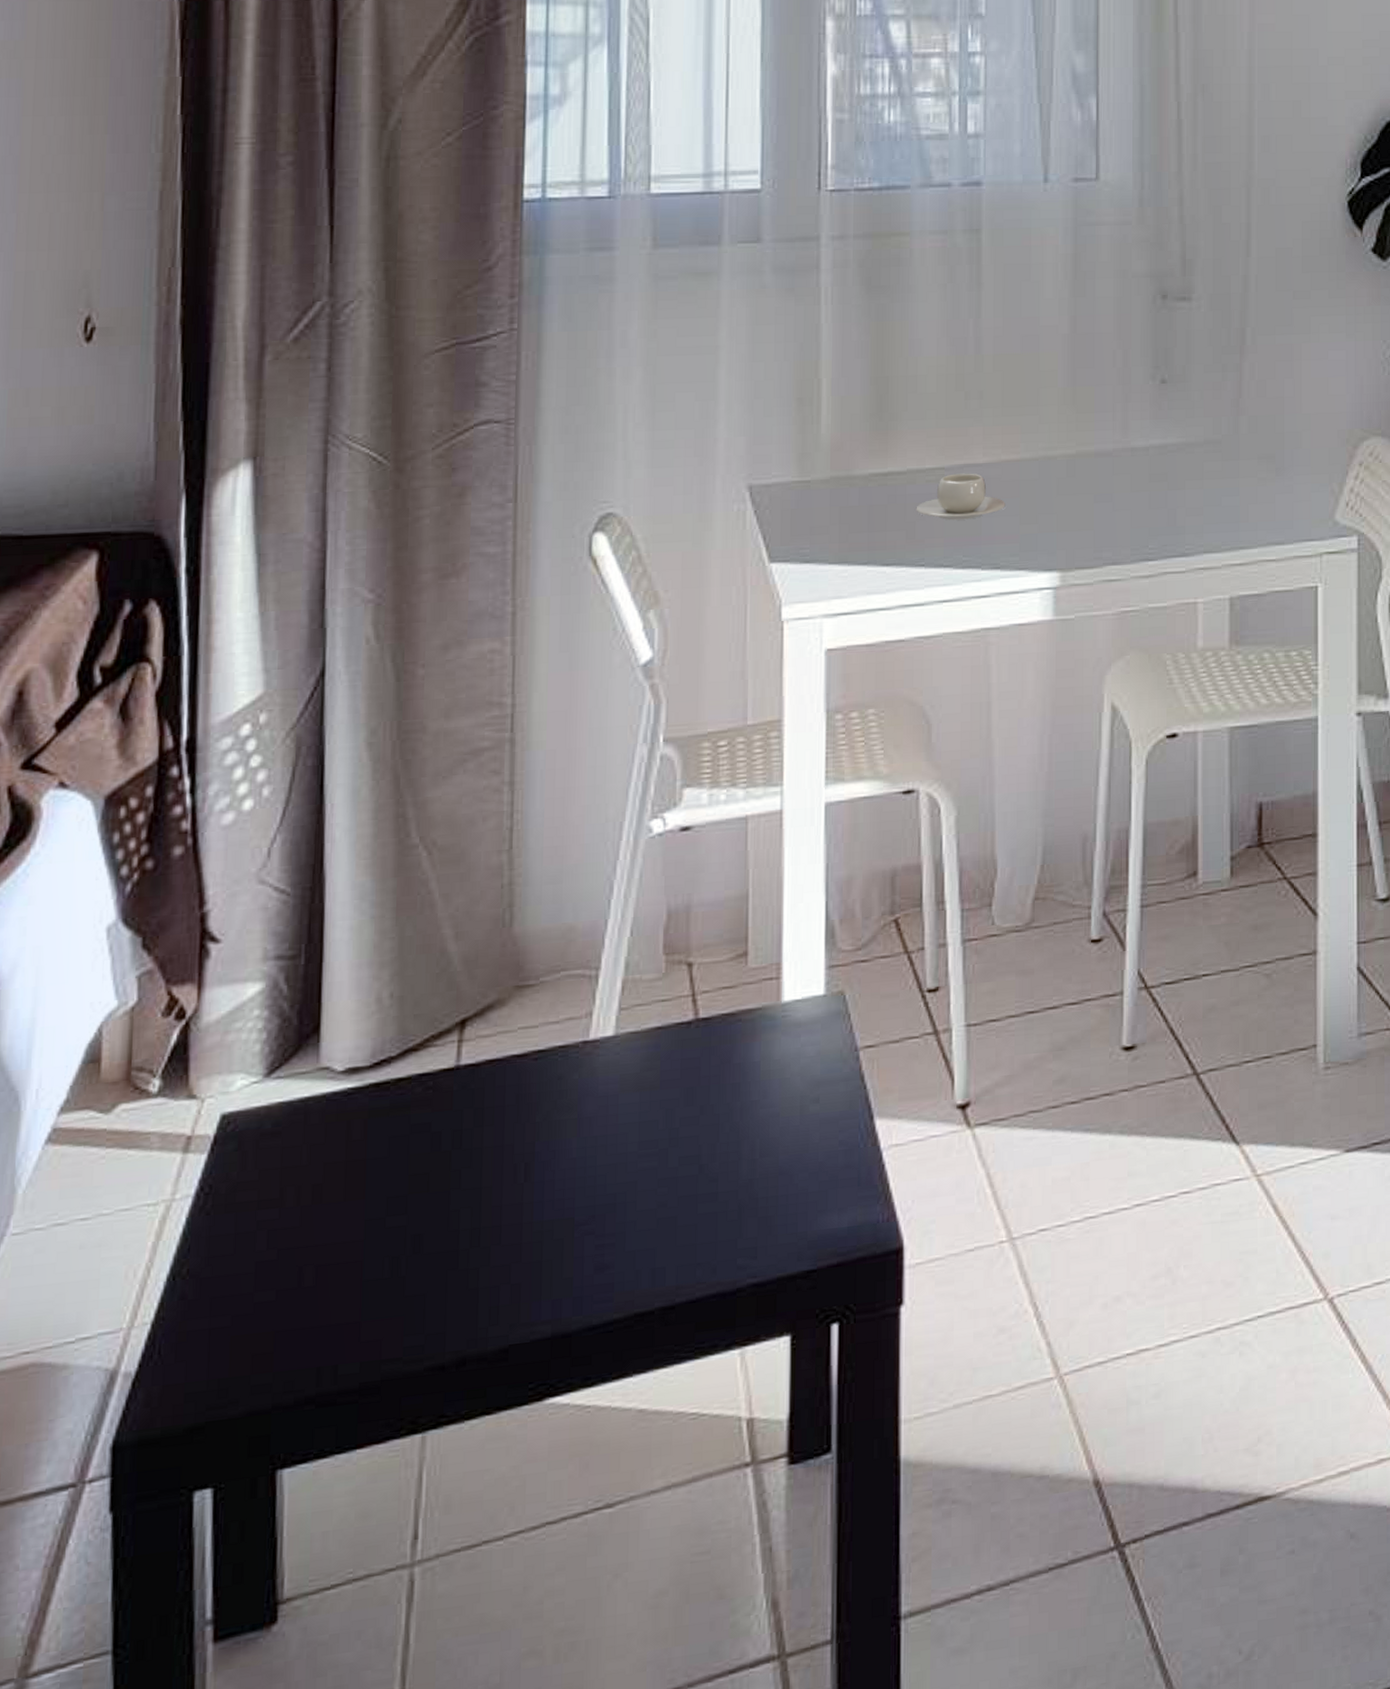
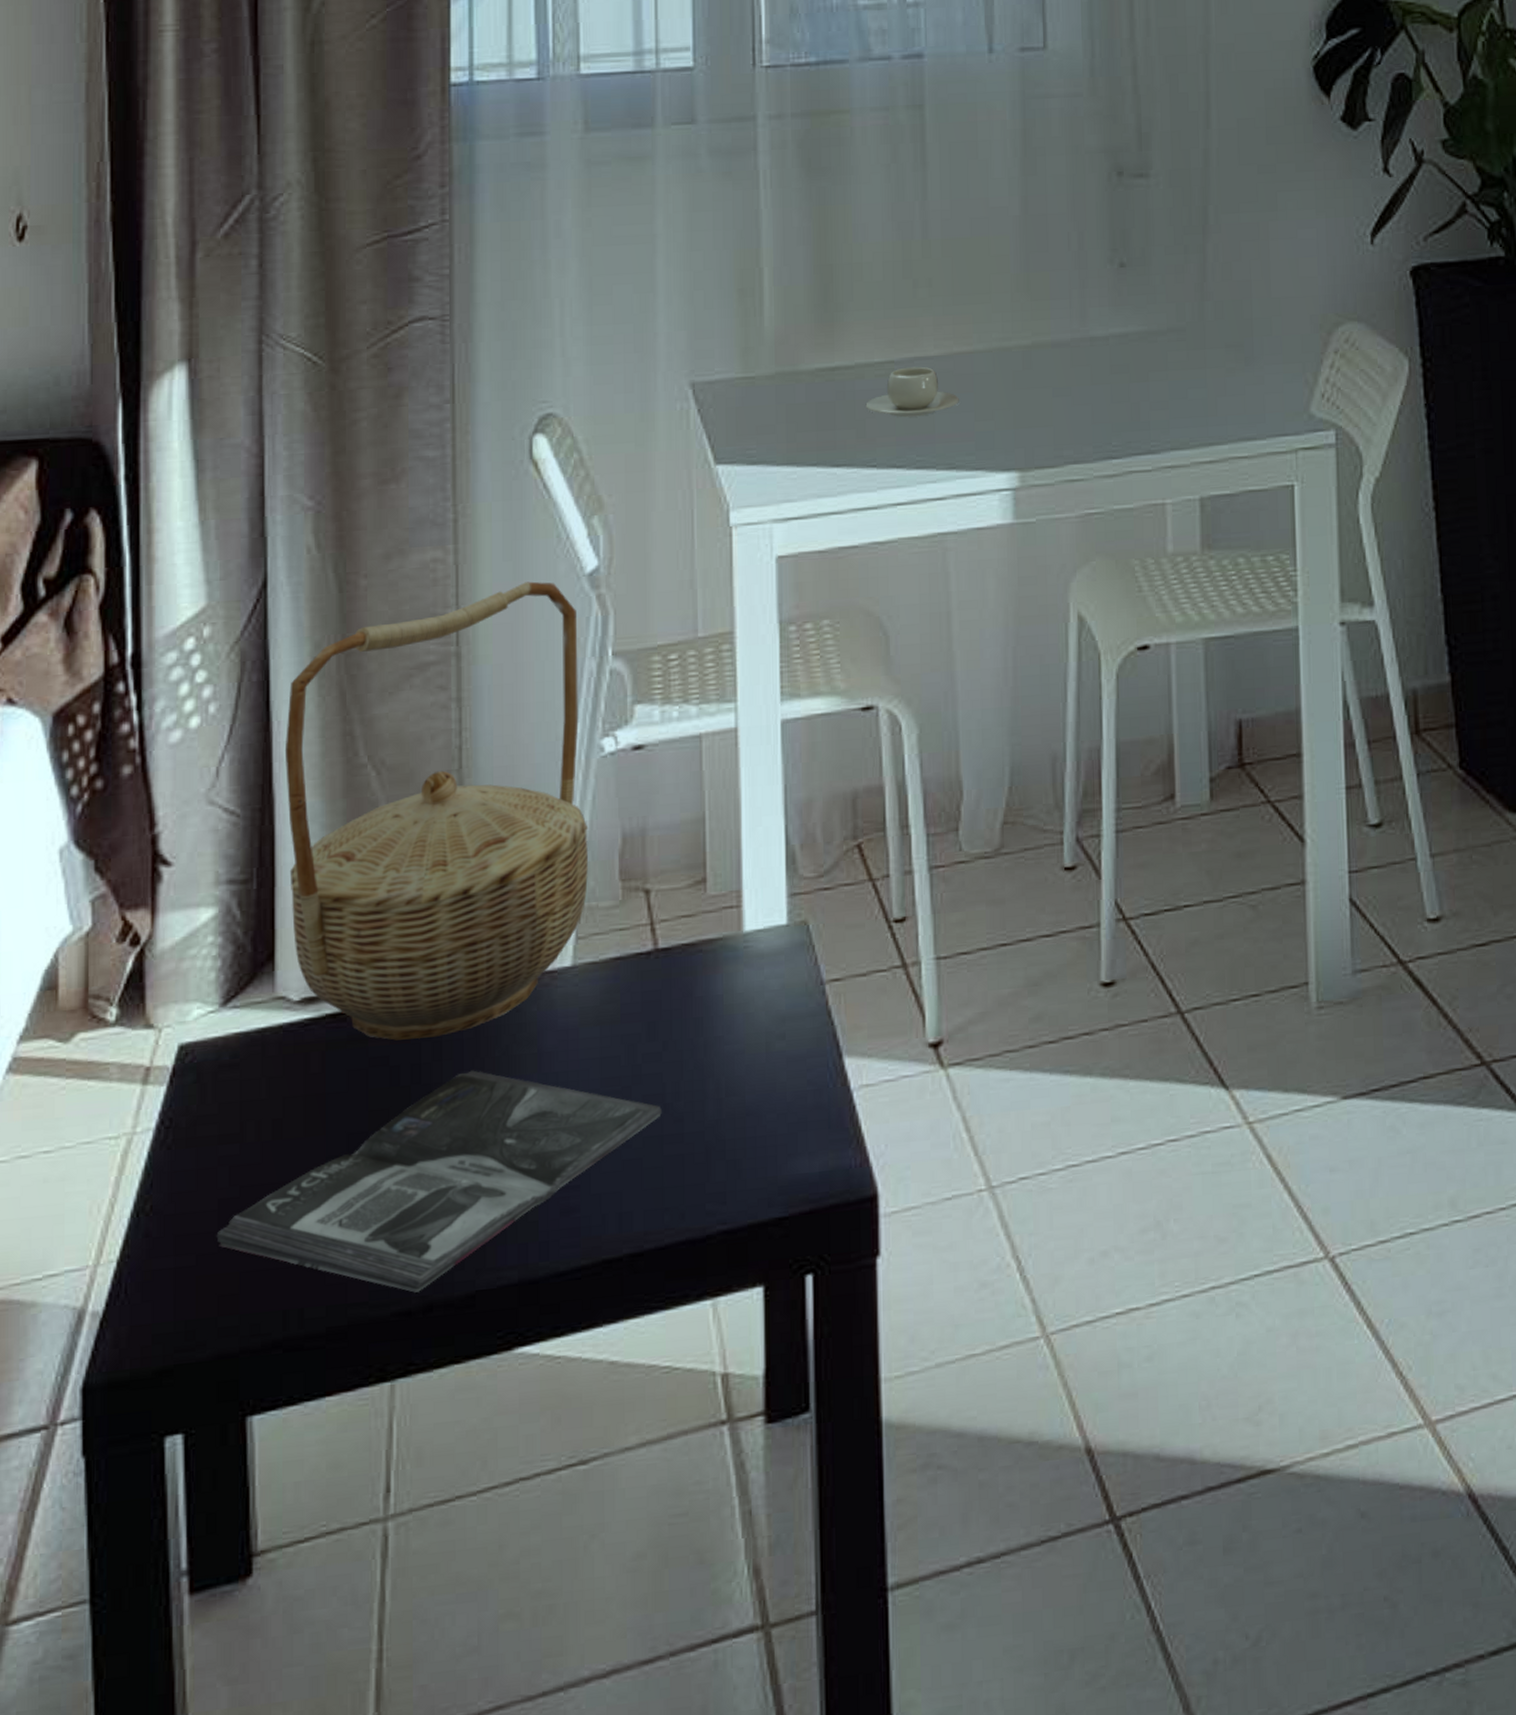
magazine: none [252,1135,697,1348] -> present [216,1070,662,1293]
basket: none [337,671,634,1108] -> present [284,581,588,1041]

